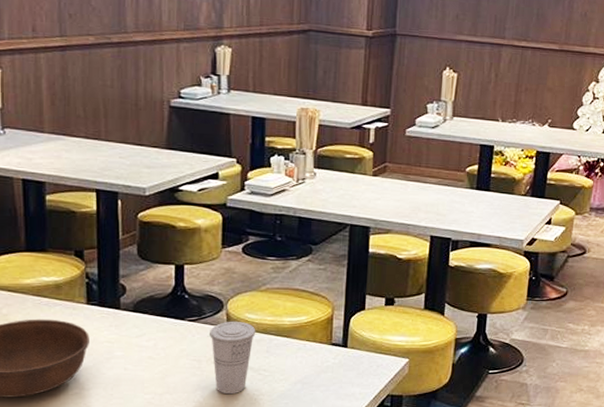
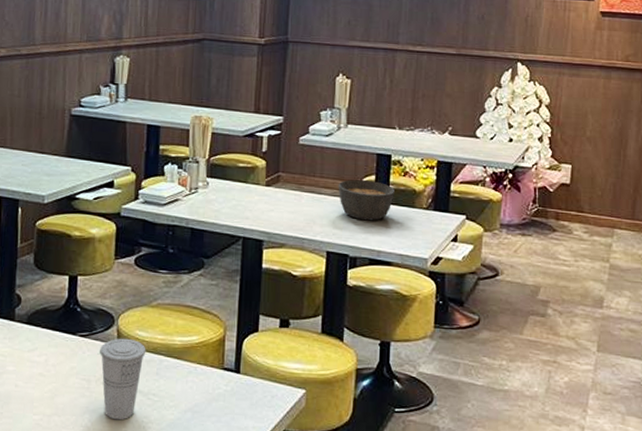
soup bowl: none [442,168,496,207] -> present [338,179,395,221]

